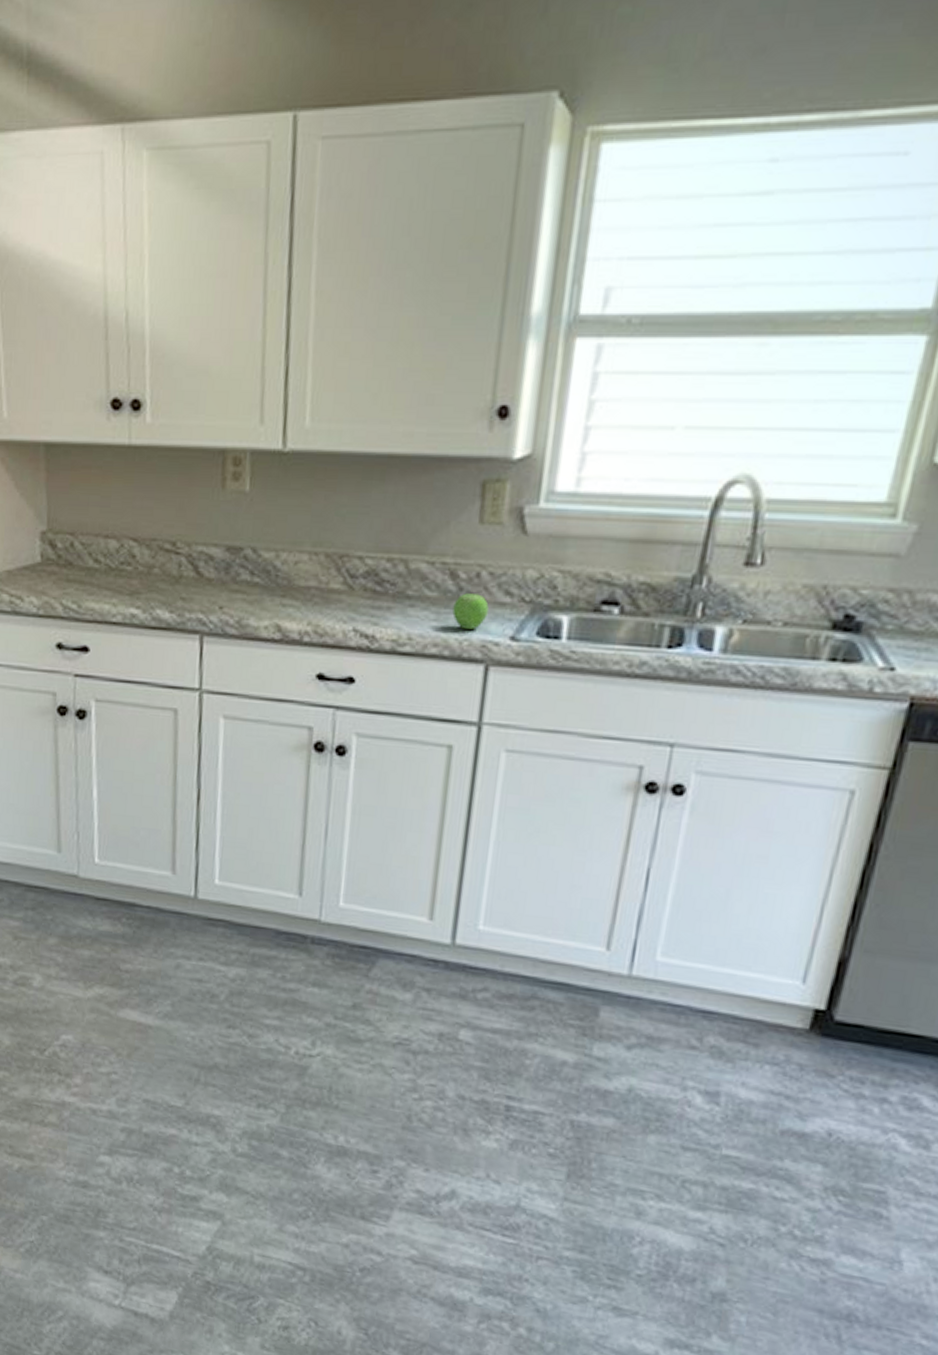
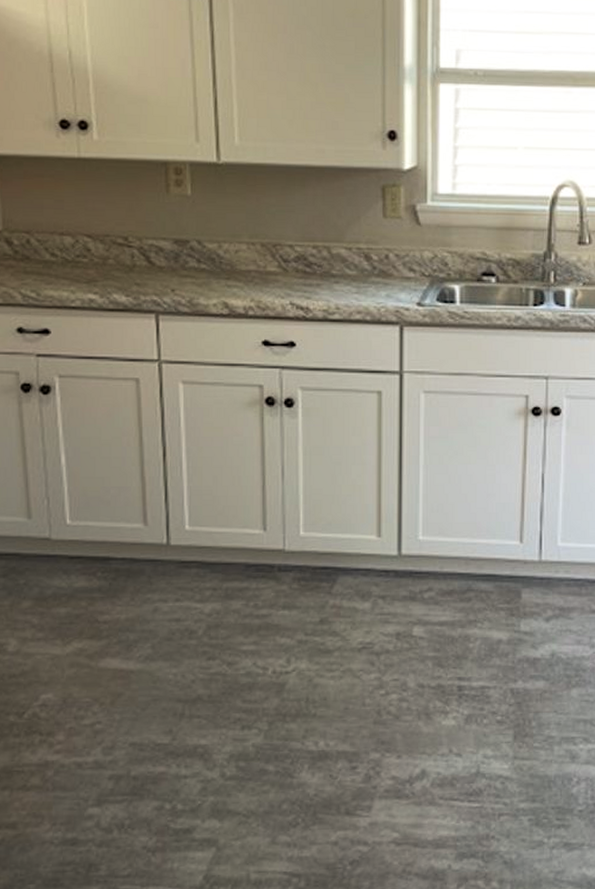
fruit: present [452,593,489,631] -> none [370,271,398,300]

